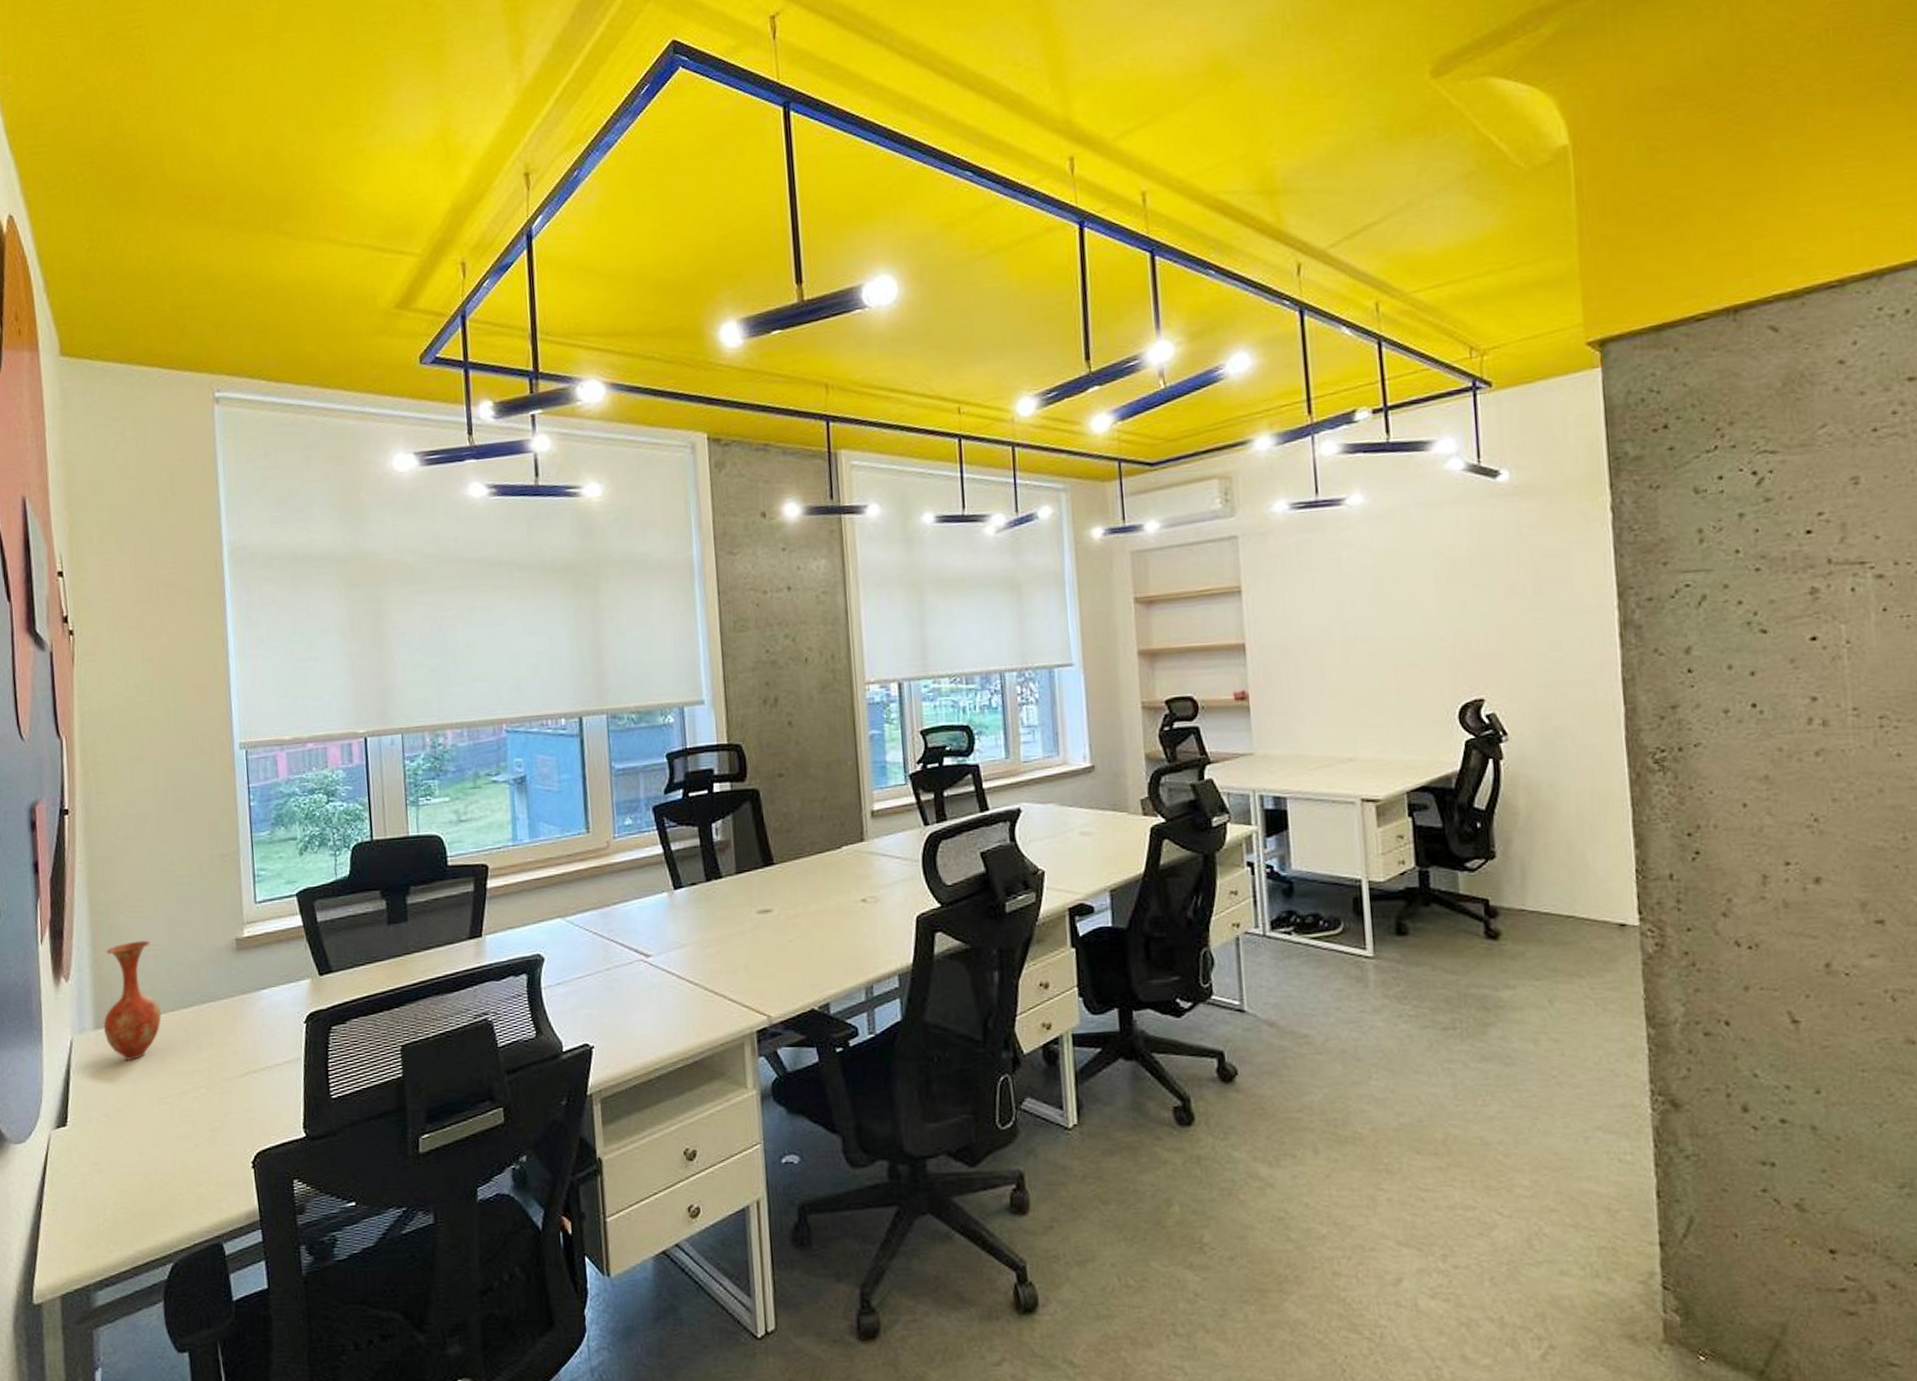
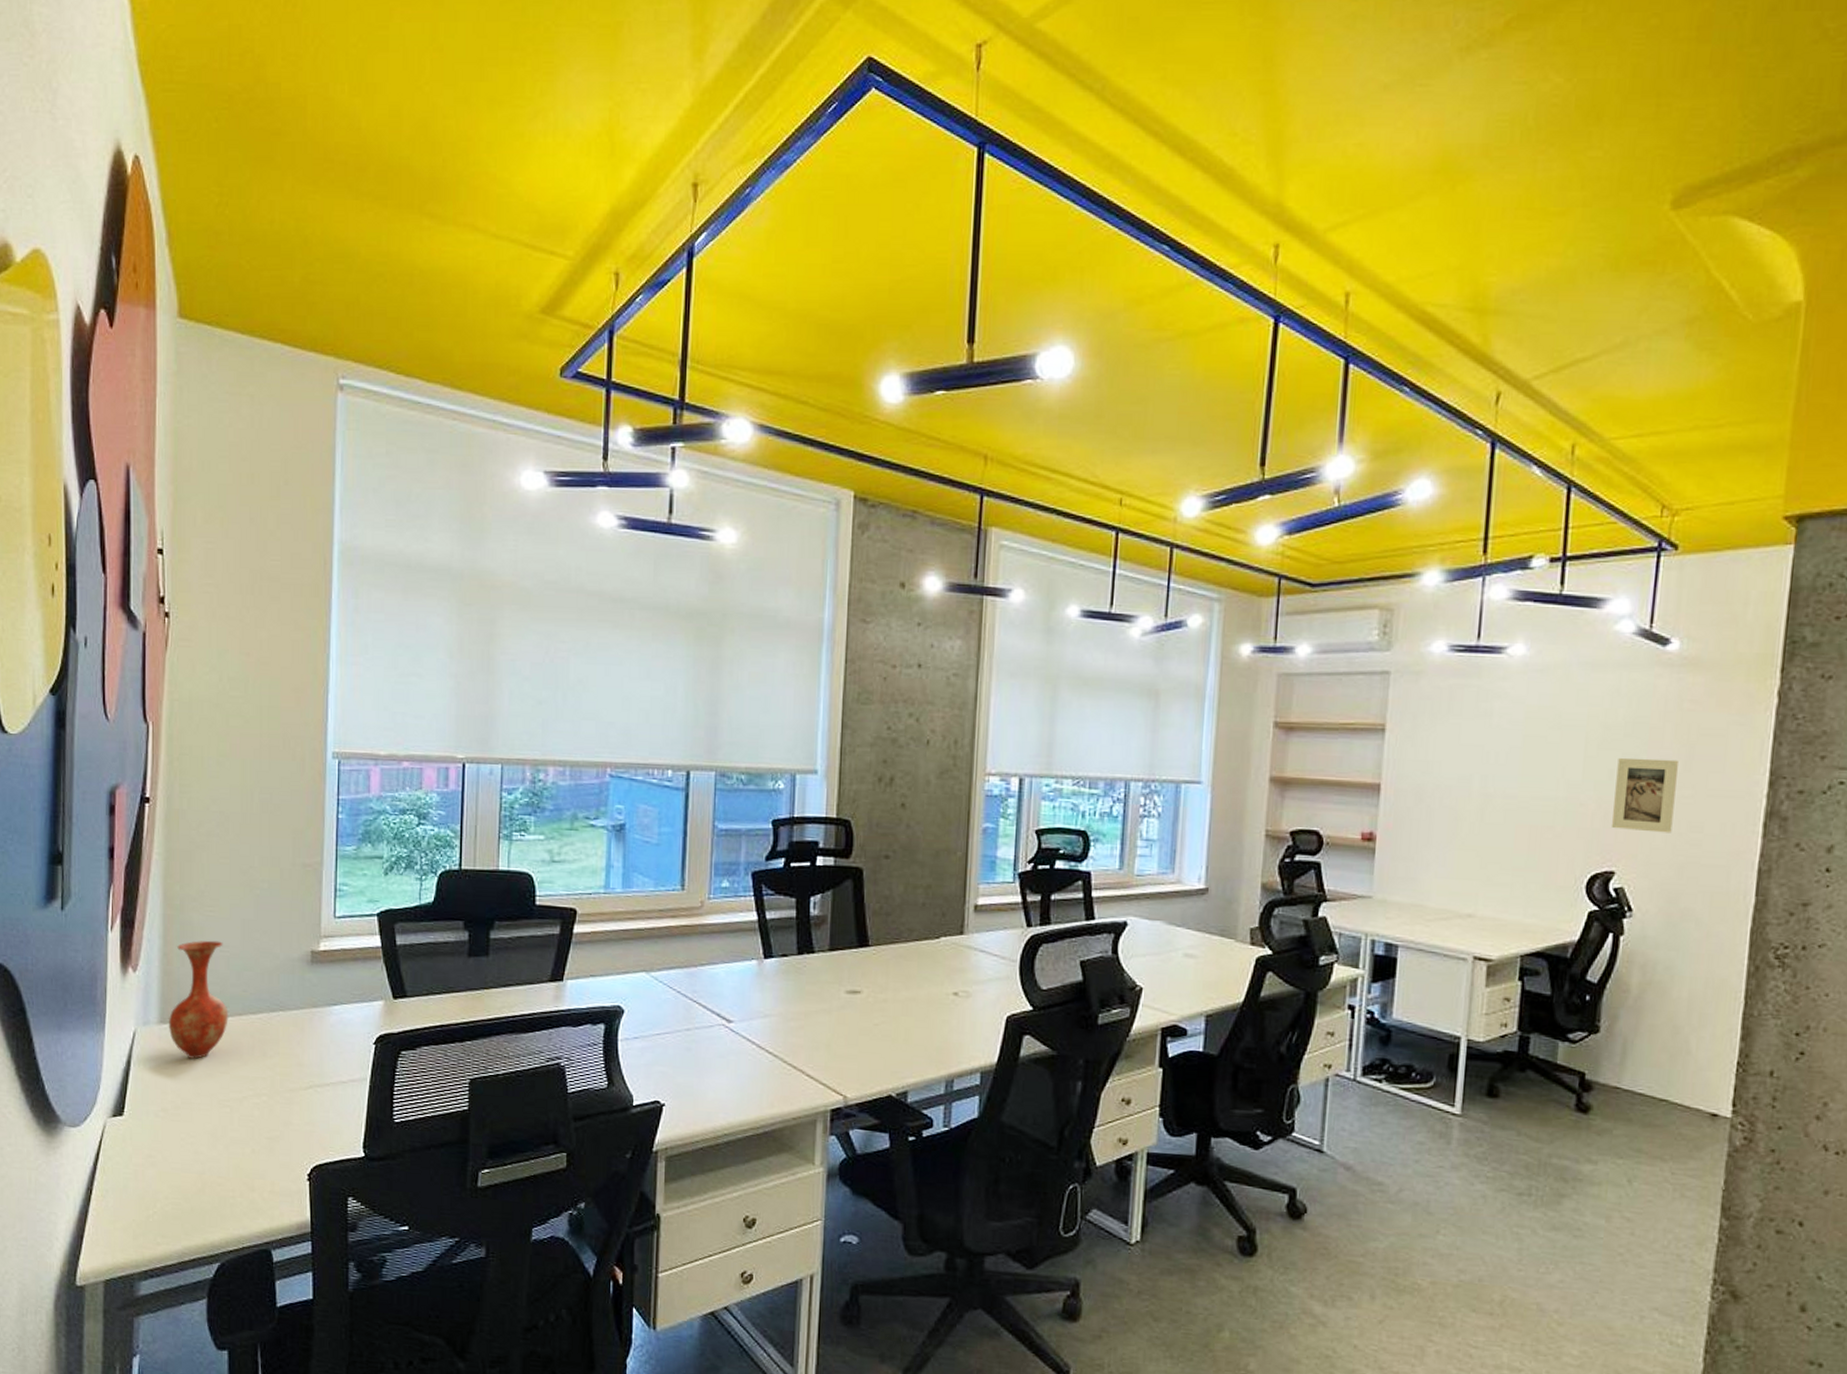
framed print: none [1469,584,1532,658] -> present [1611,757,1678,833]

